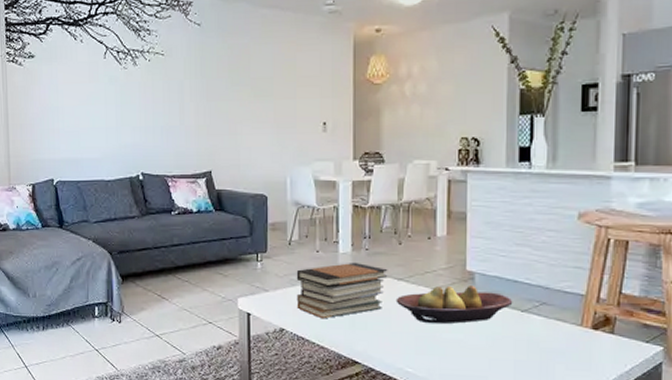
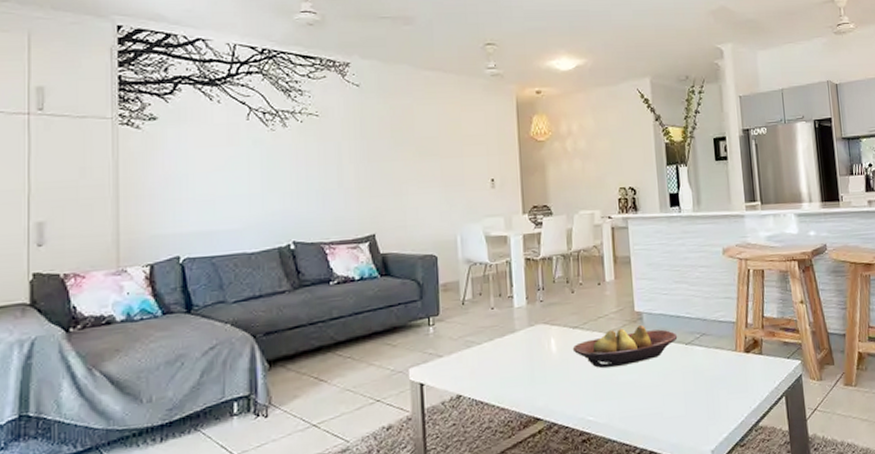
book stack: present [296,262,388,319] -> none [471,315,564,379]

